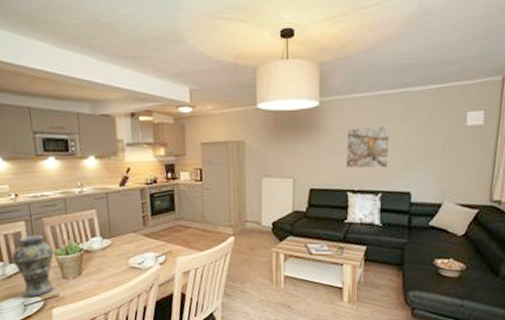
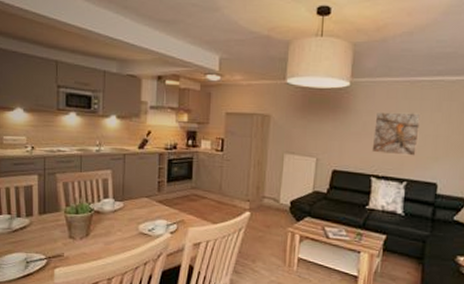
vase: present [11,234,54,298] -> none [19,190,64,255]

